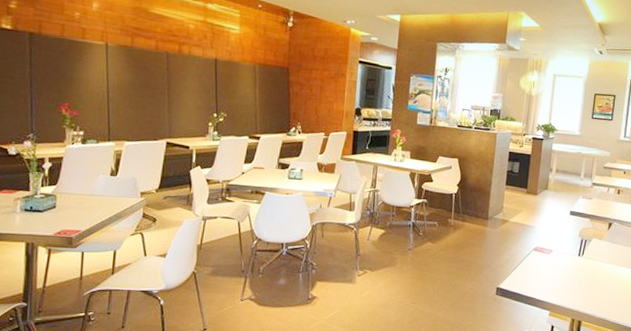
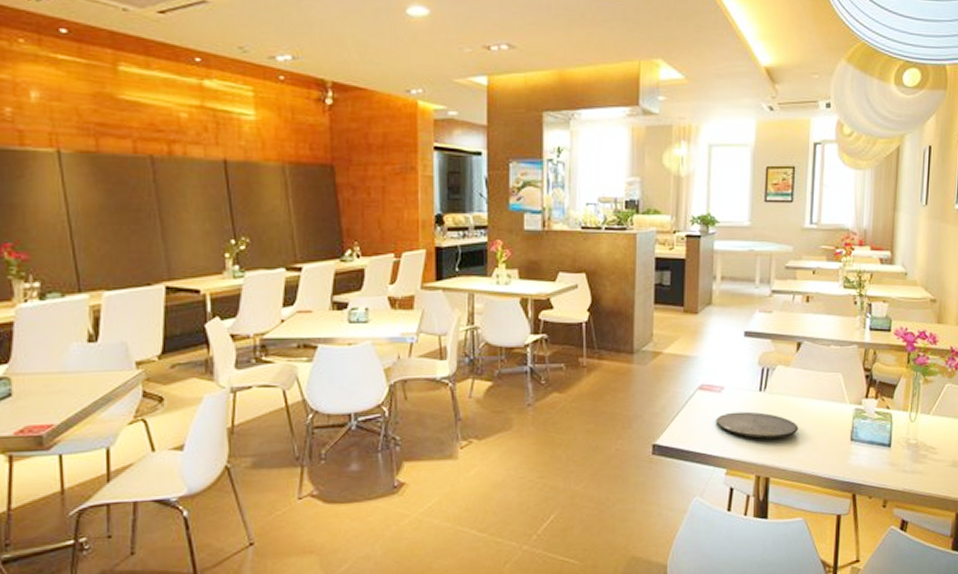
plate: none [544,269,606,292] -> present [716,411,798,439]

